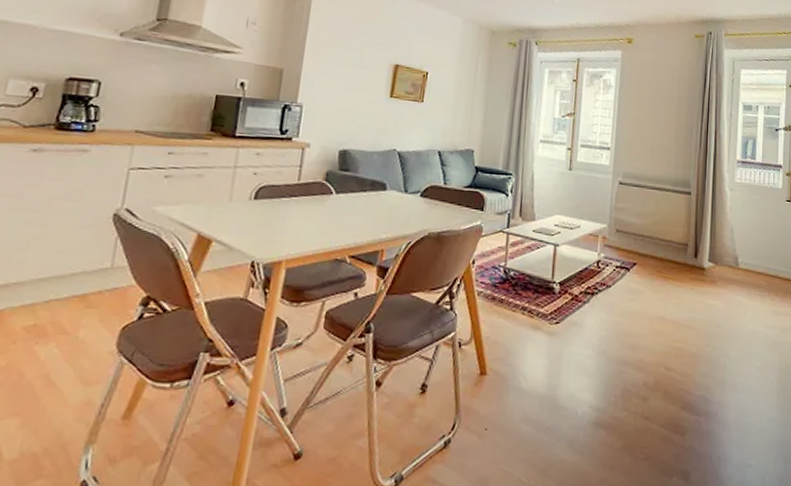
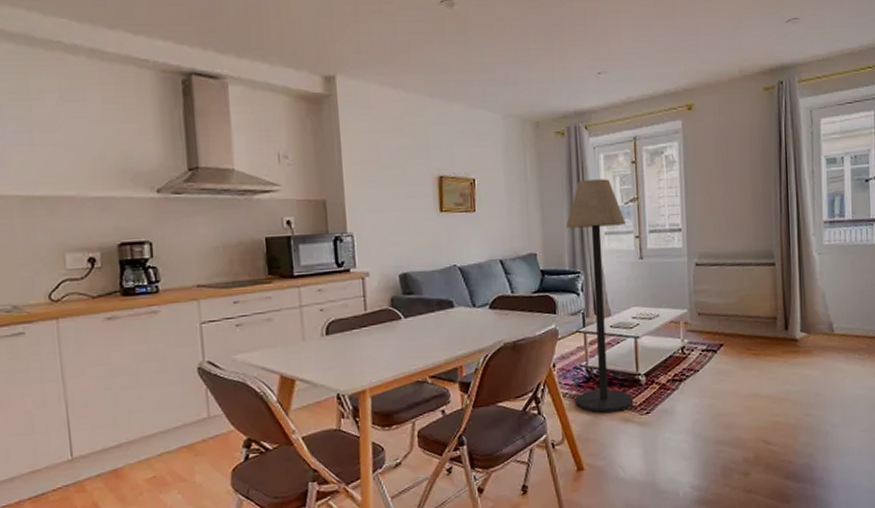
floor lamp: none [488,89,561,317] -> present [565,179,634,413]

